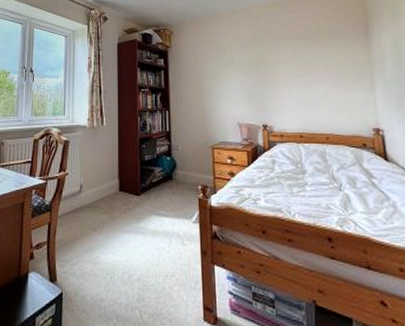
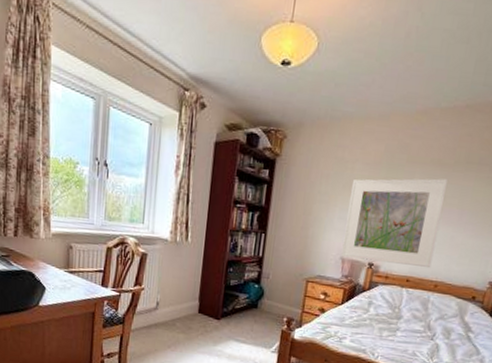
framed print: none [232,49,318,123] -> present [341,178,447,268]

